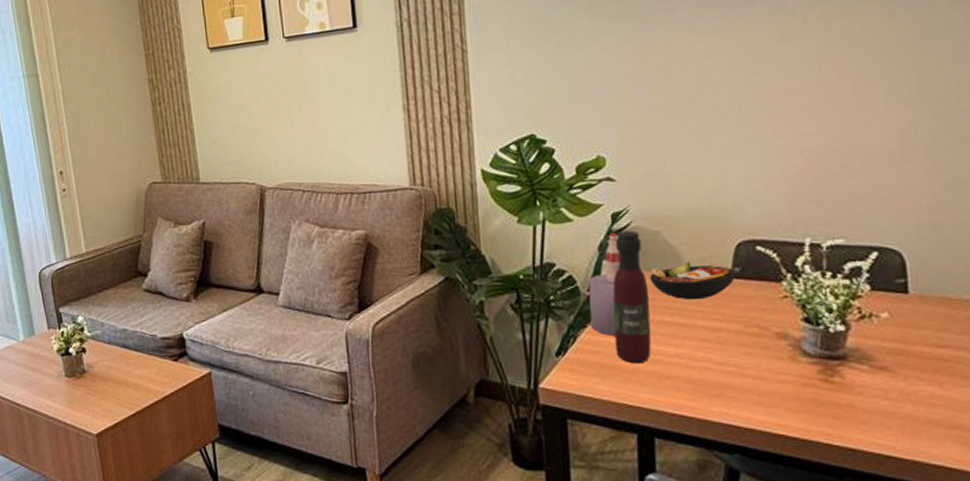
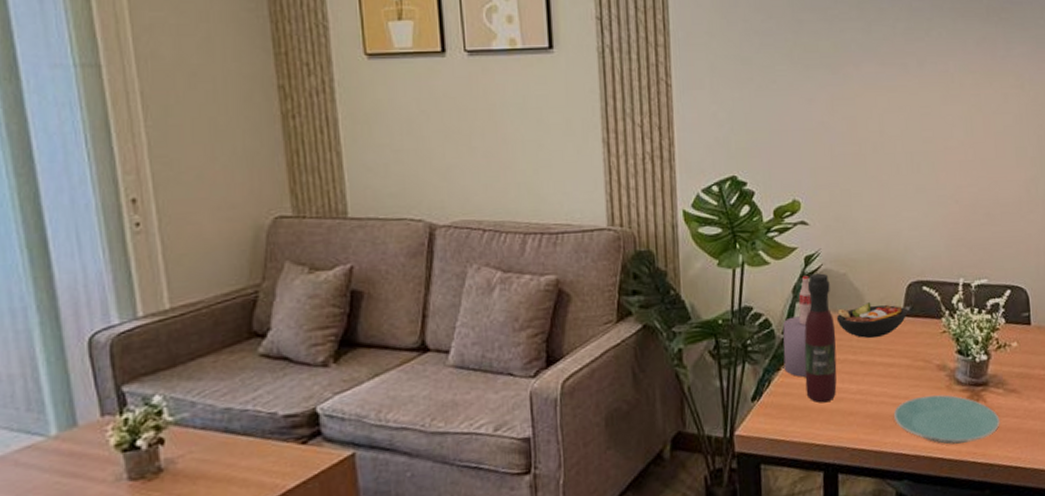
plate: none [720,365,865,422] -> present [893,394,1000,445]

